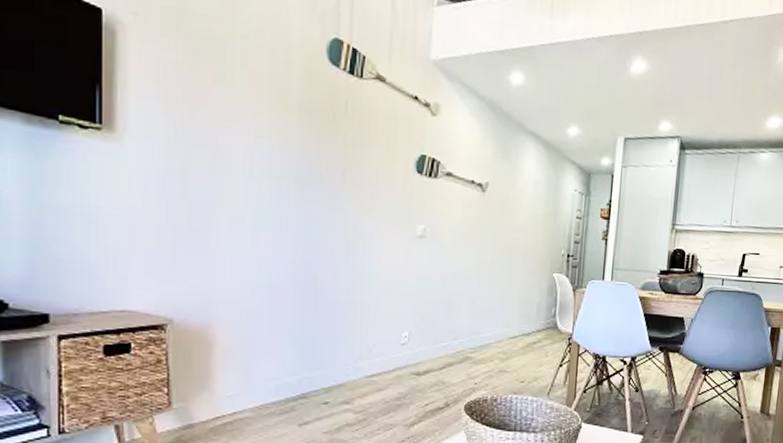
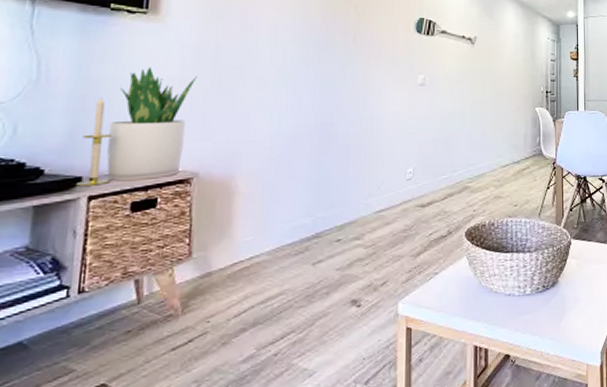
candle: none [42,227,79,325] -> present [75,98,111,186]
planter: none [71,195,164,323] -> present [107,67,197,182]

